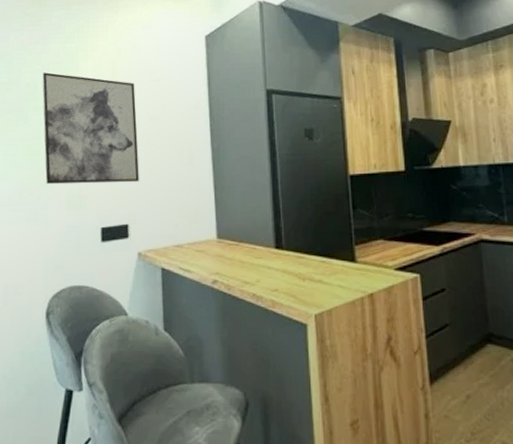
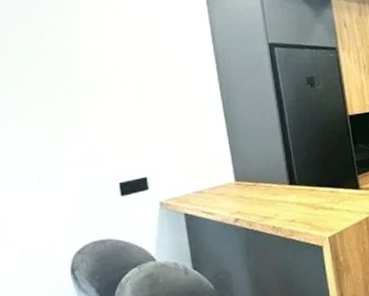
wall art: present [42,72,139,184] -> none [36,34,153,146]

